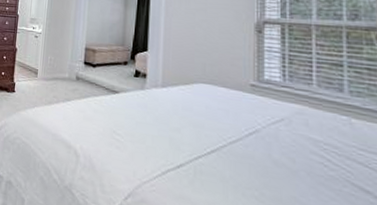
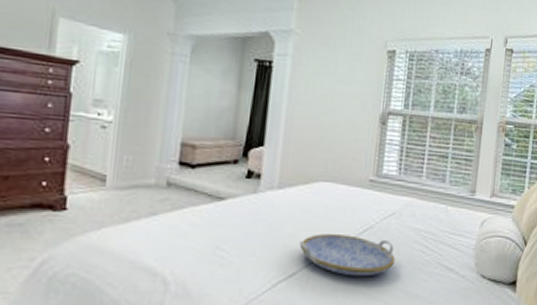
serving tray: none [185,131,291,182] -> present [300,234,396,277]

